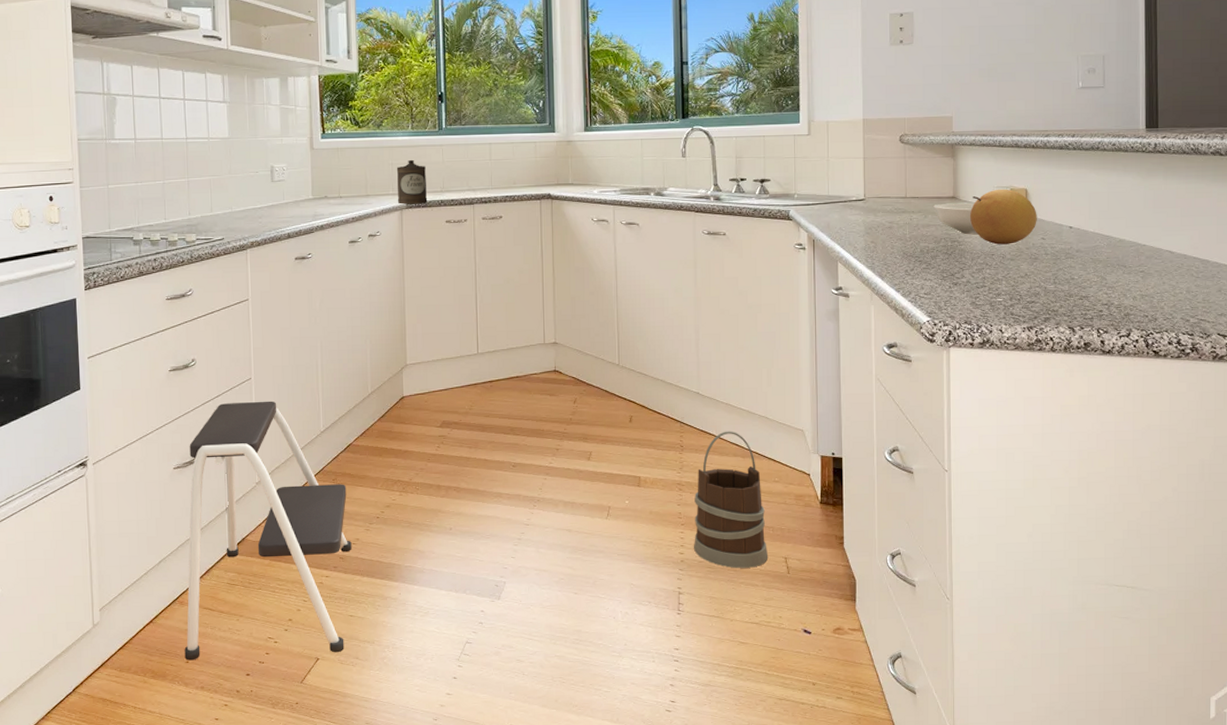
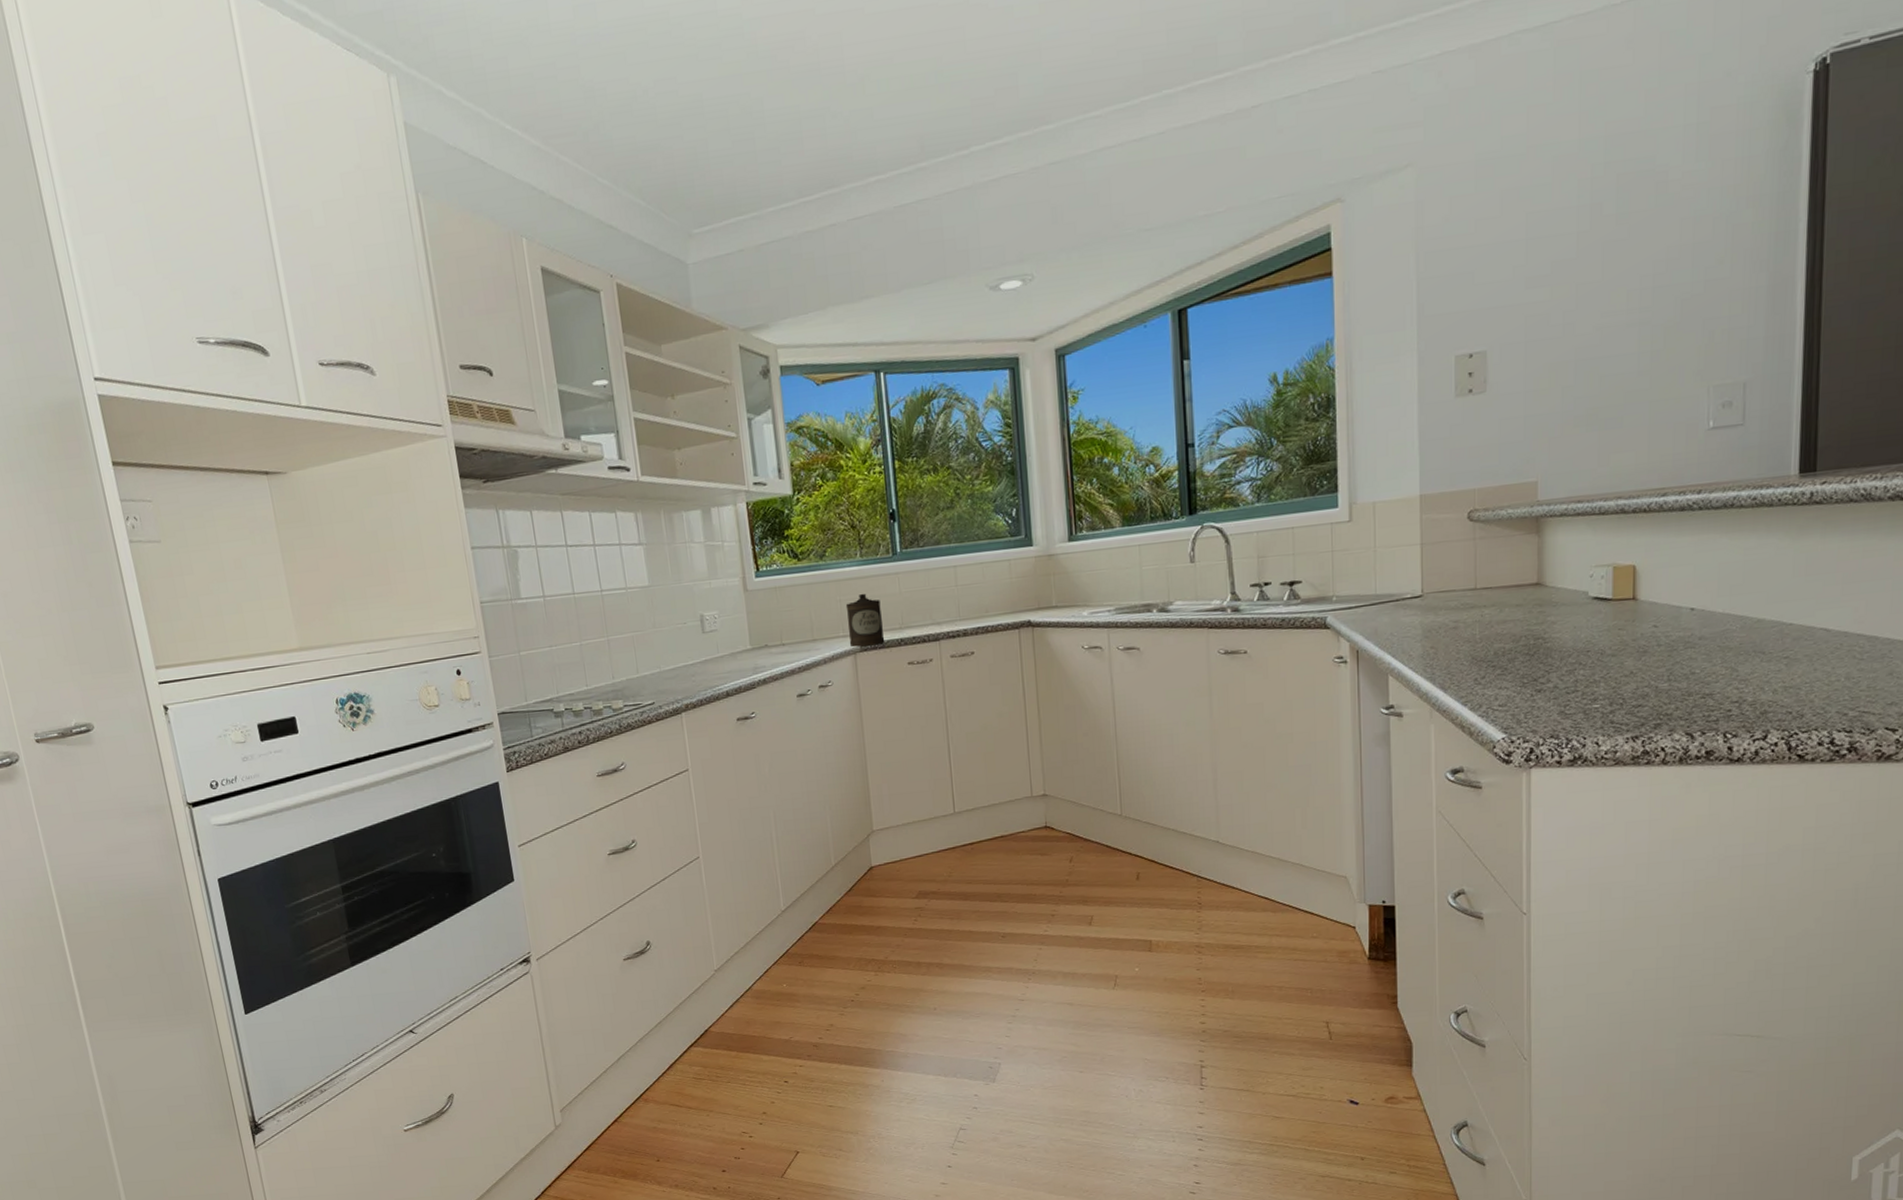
step stool: present [184,401,352,661] -> none [638,880,826,1159]
wooden bucket: present [694,431,769,568] -> none [1216,882,1307,1037]
bowl: present [933,202,978,236] -> none [1511,588,1570,630]
fruit: present [969,189,1037,245] -> none [1558,567,1648,639]

